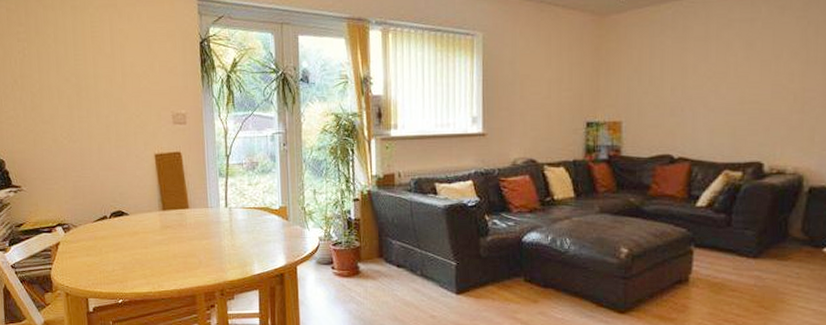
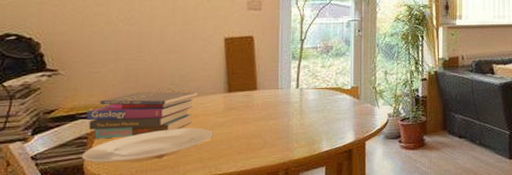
books: none [47,208,136,252] -> present [86,91,198,140]
plate: none [48,245,153,275] -> present [81,127,213,163]

